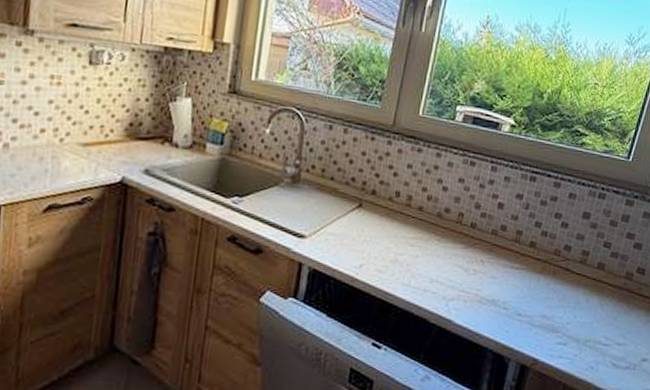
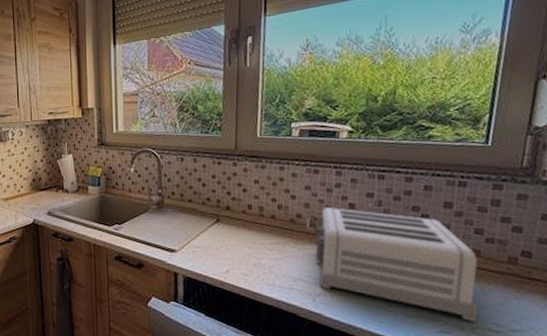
toaster: none [453,203,602,334] -> present [306,206,478,321]

